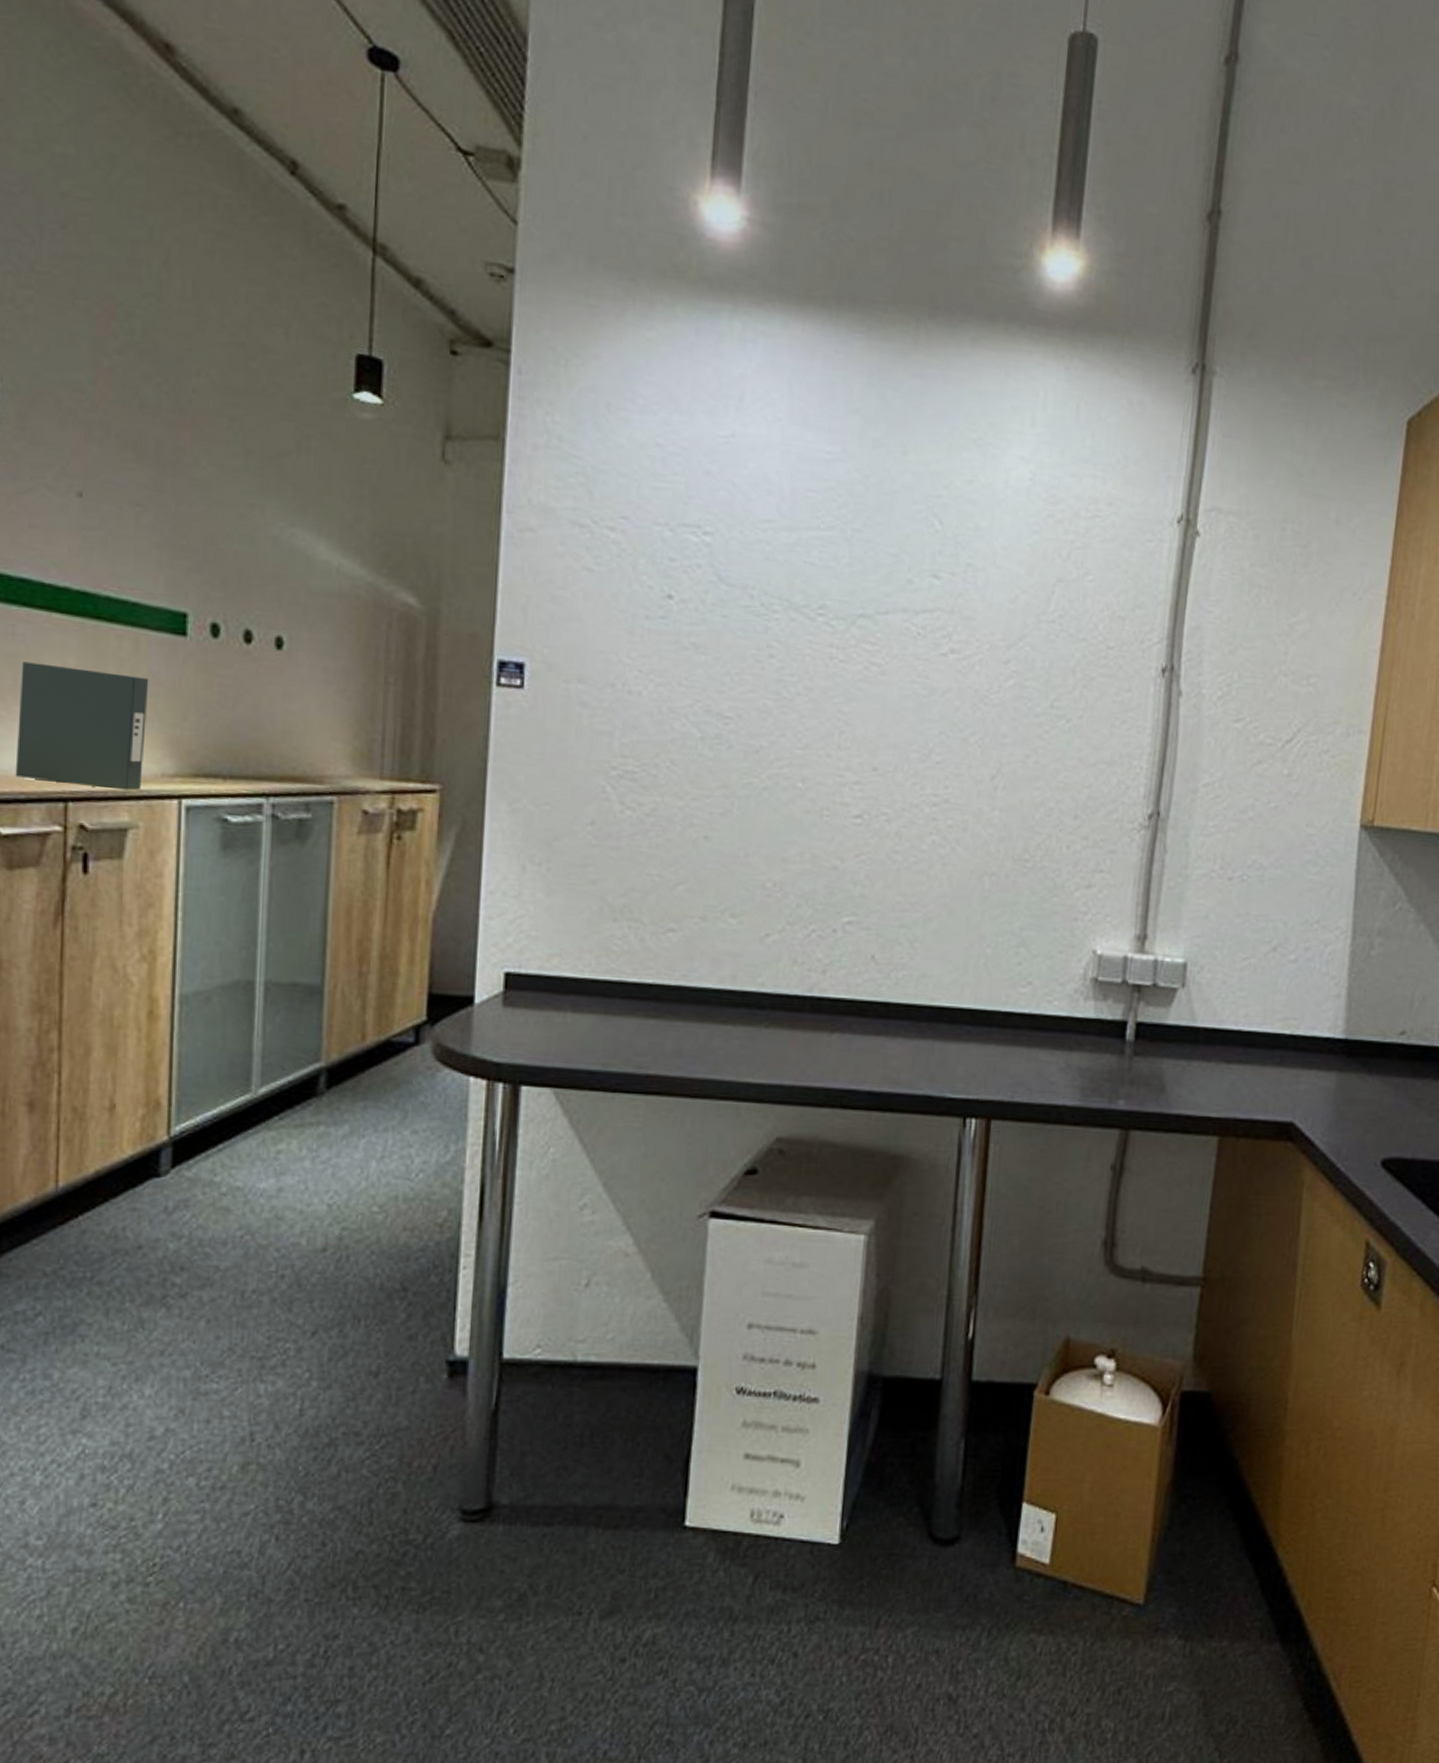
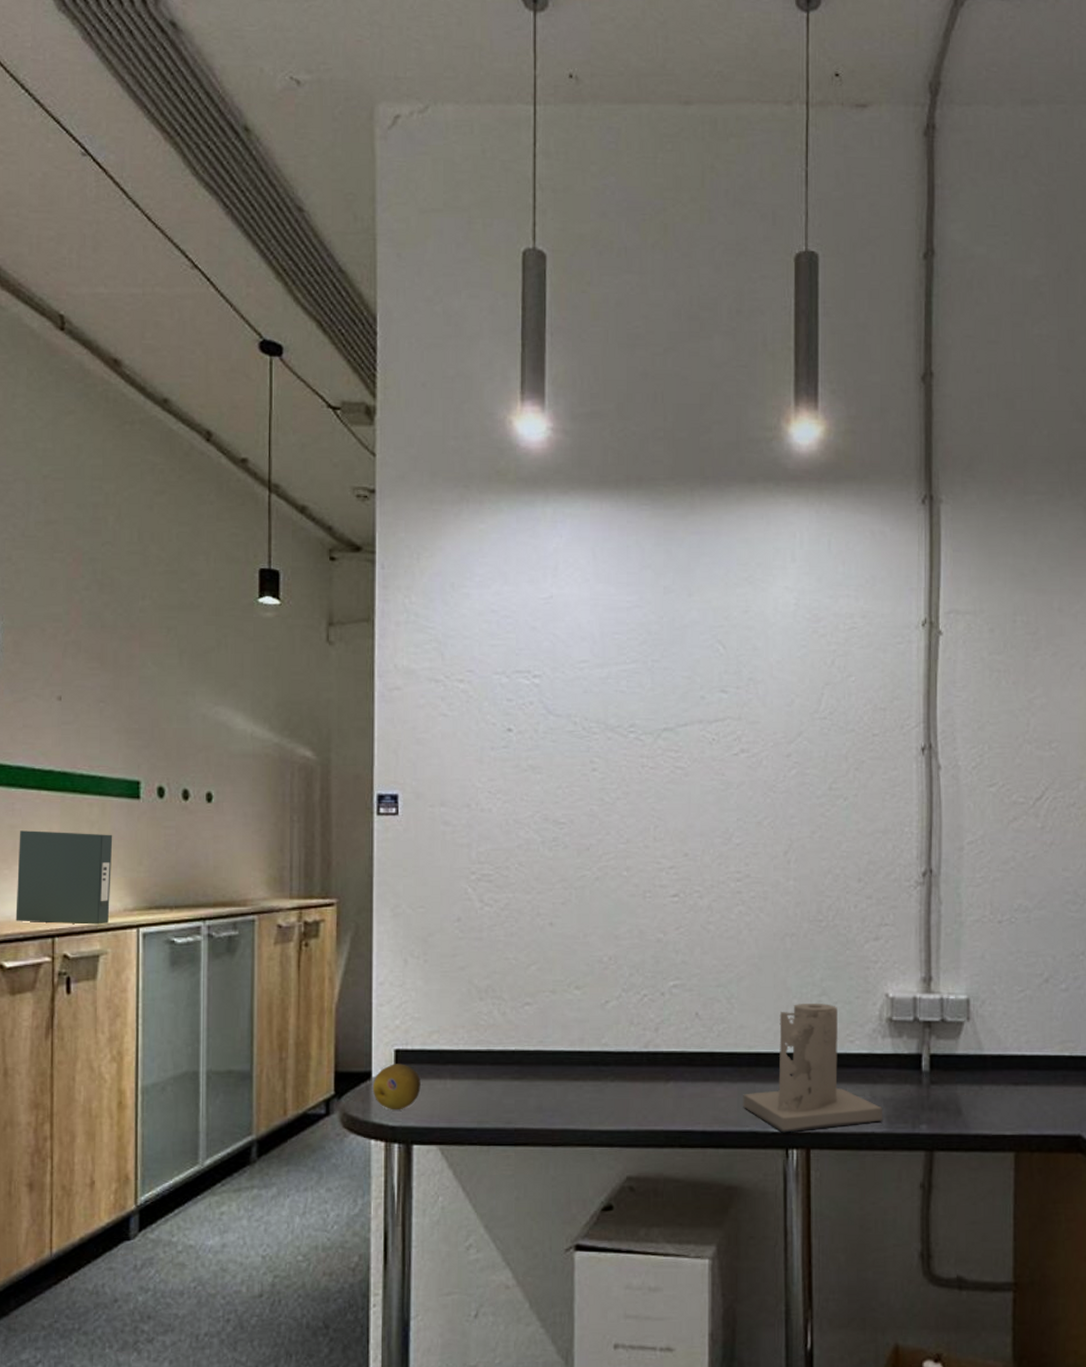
fruit: none [474,989,535,1044] -> present [372,1064,421,1110]
paper towel roll: none [918,954,1078,1100] -> present [743,1003,883,1133]

